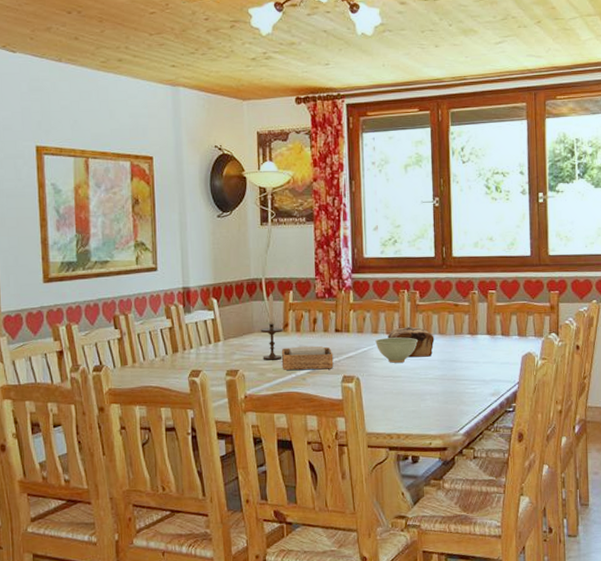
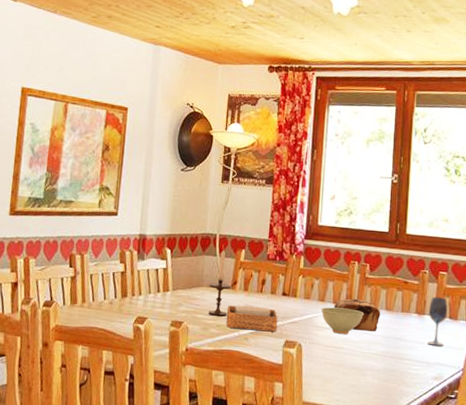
wineglass: none [480,315,500,363] -> present [428,296,448,346]

